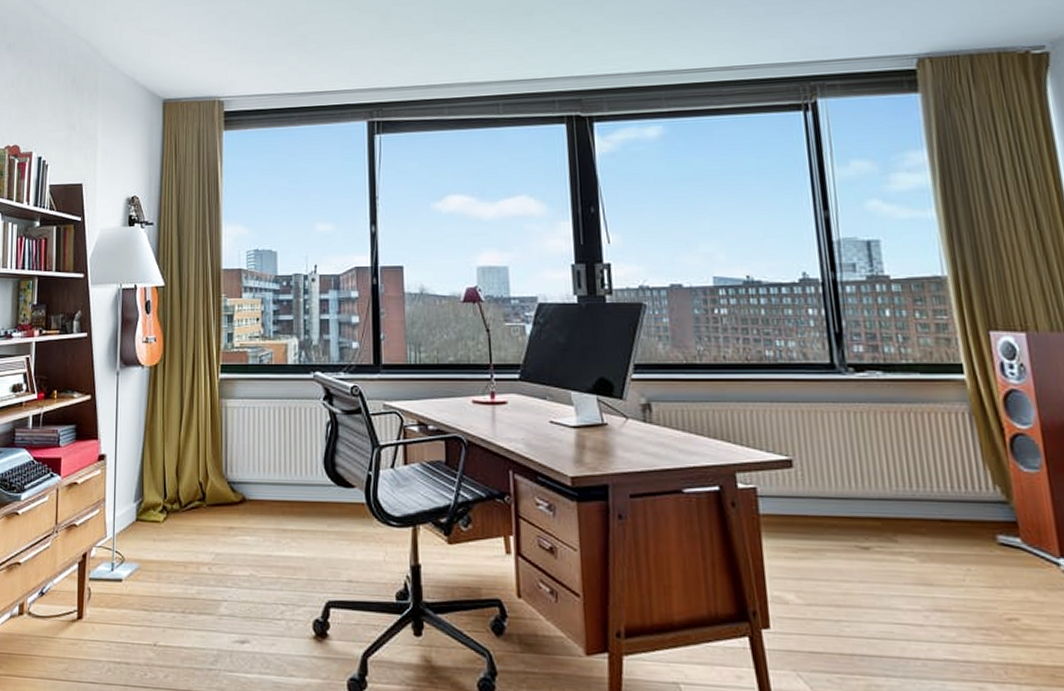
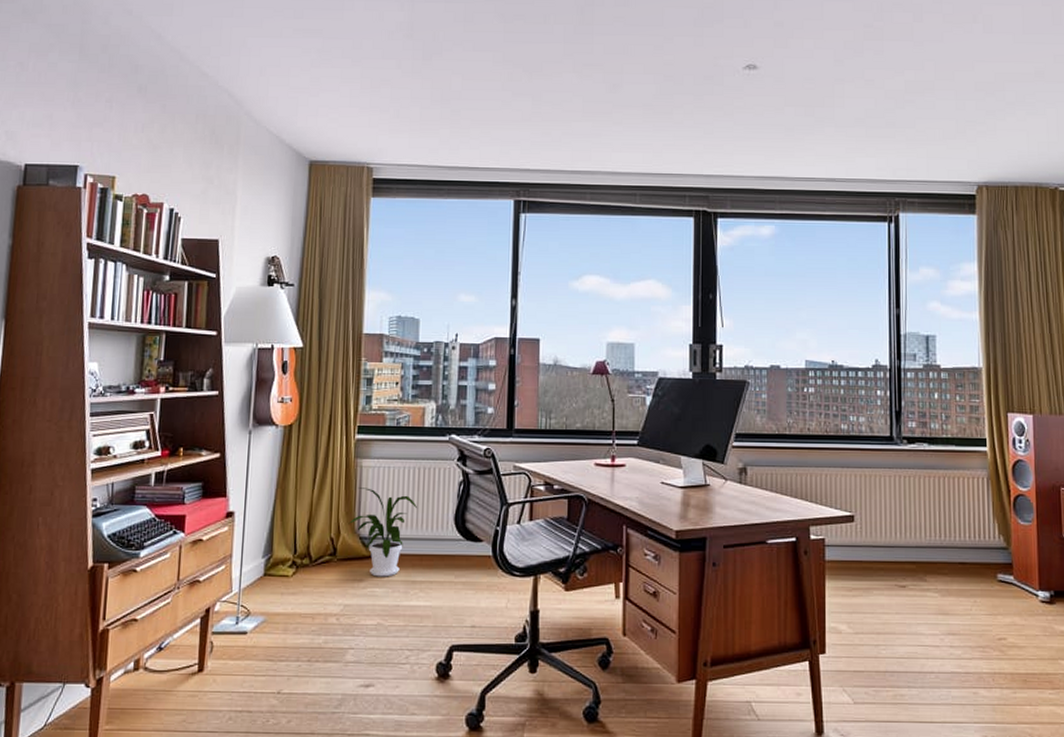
house plant: none [215,429,284,525] -> present [348,488,417,577]

